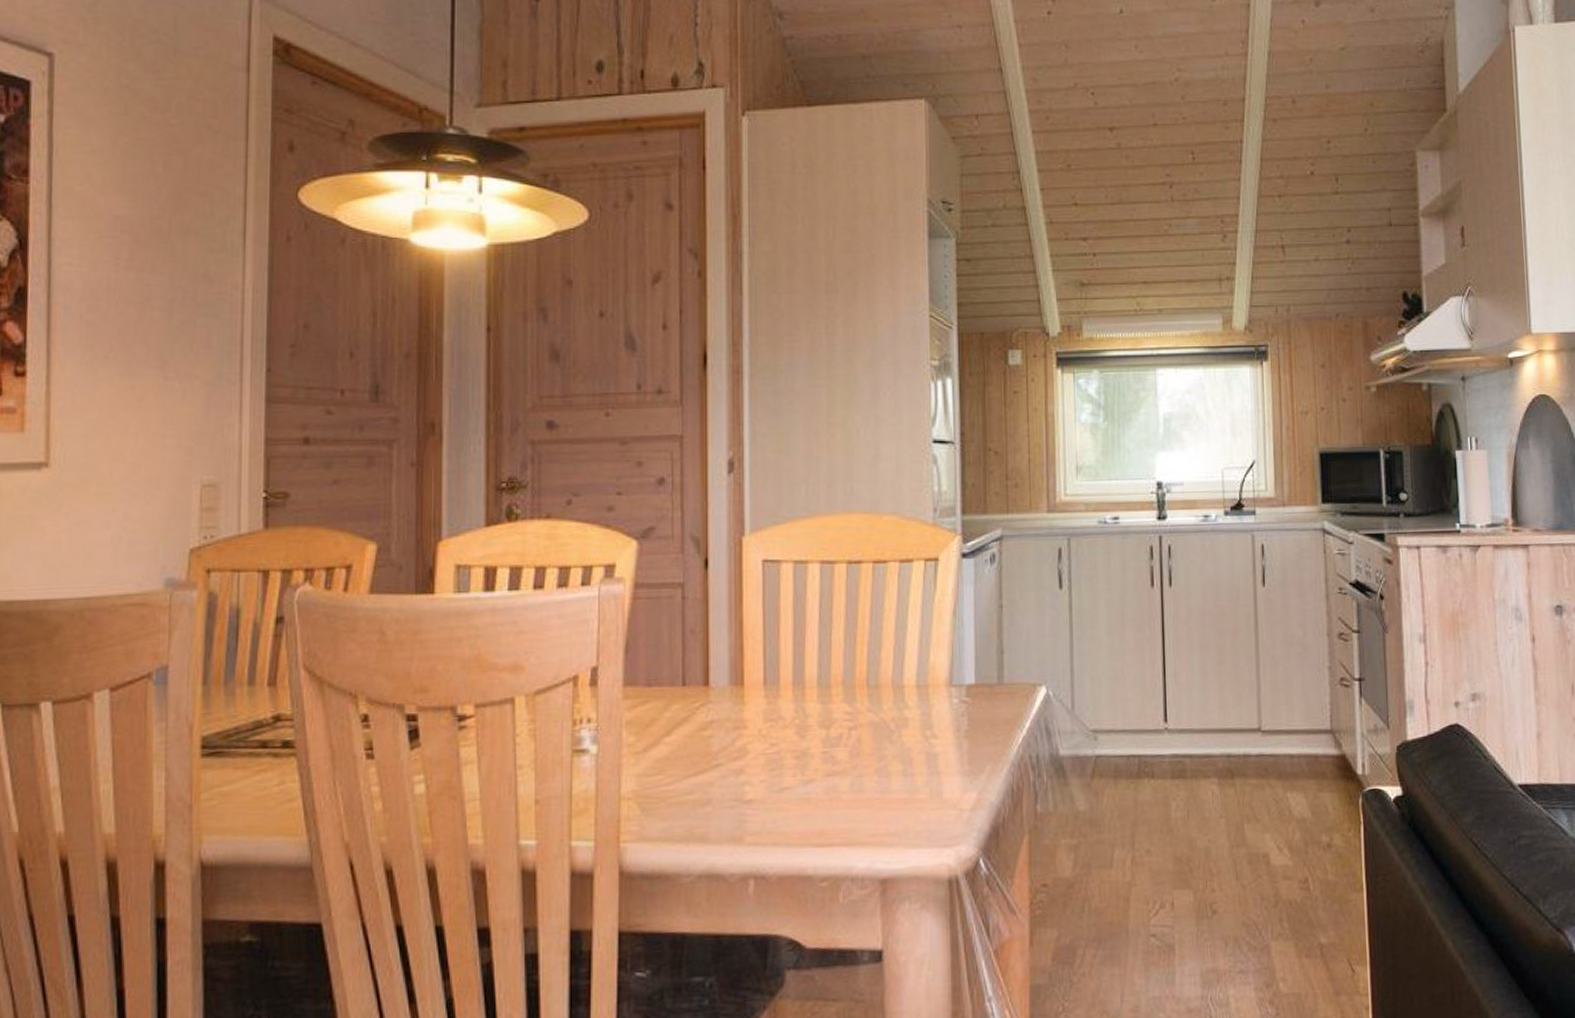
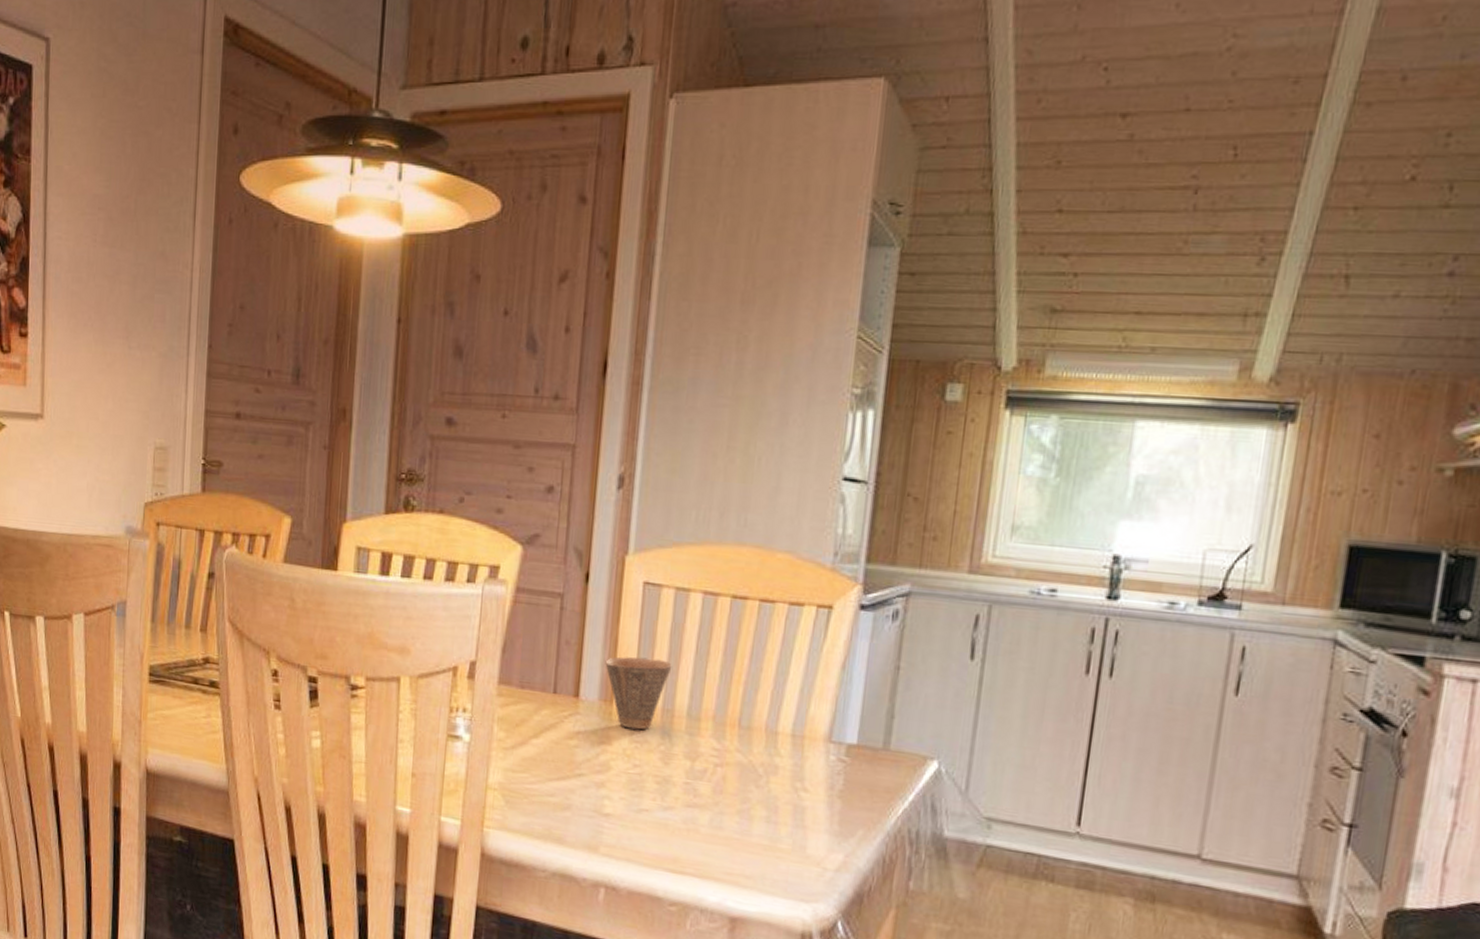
cup: none [732,633,798,709] -> present [605,657,672,730]

